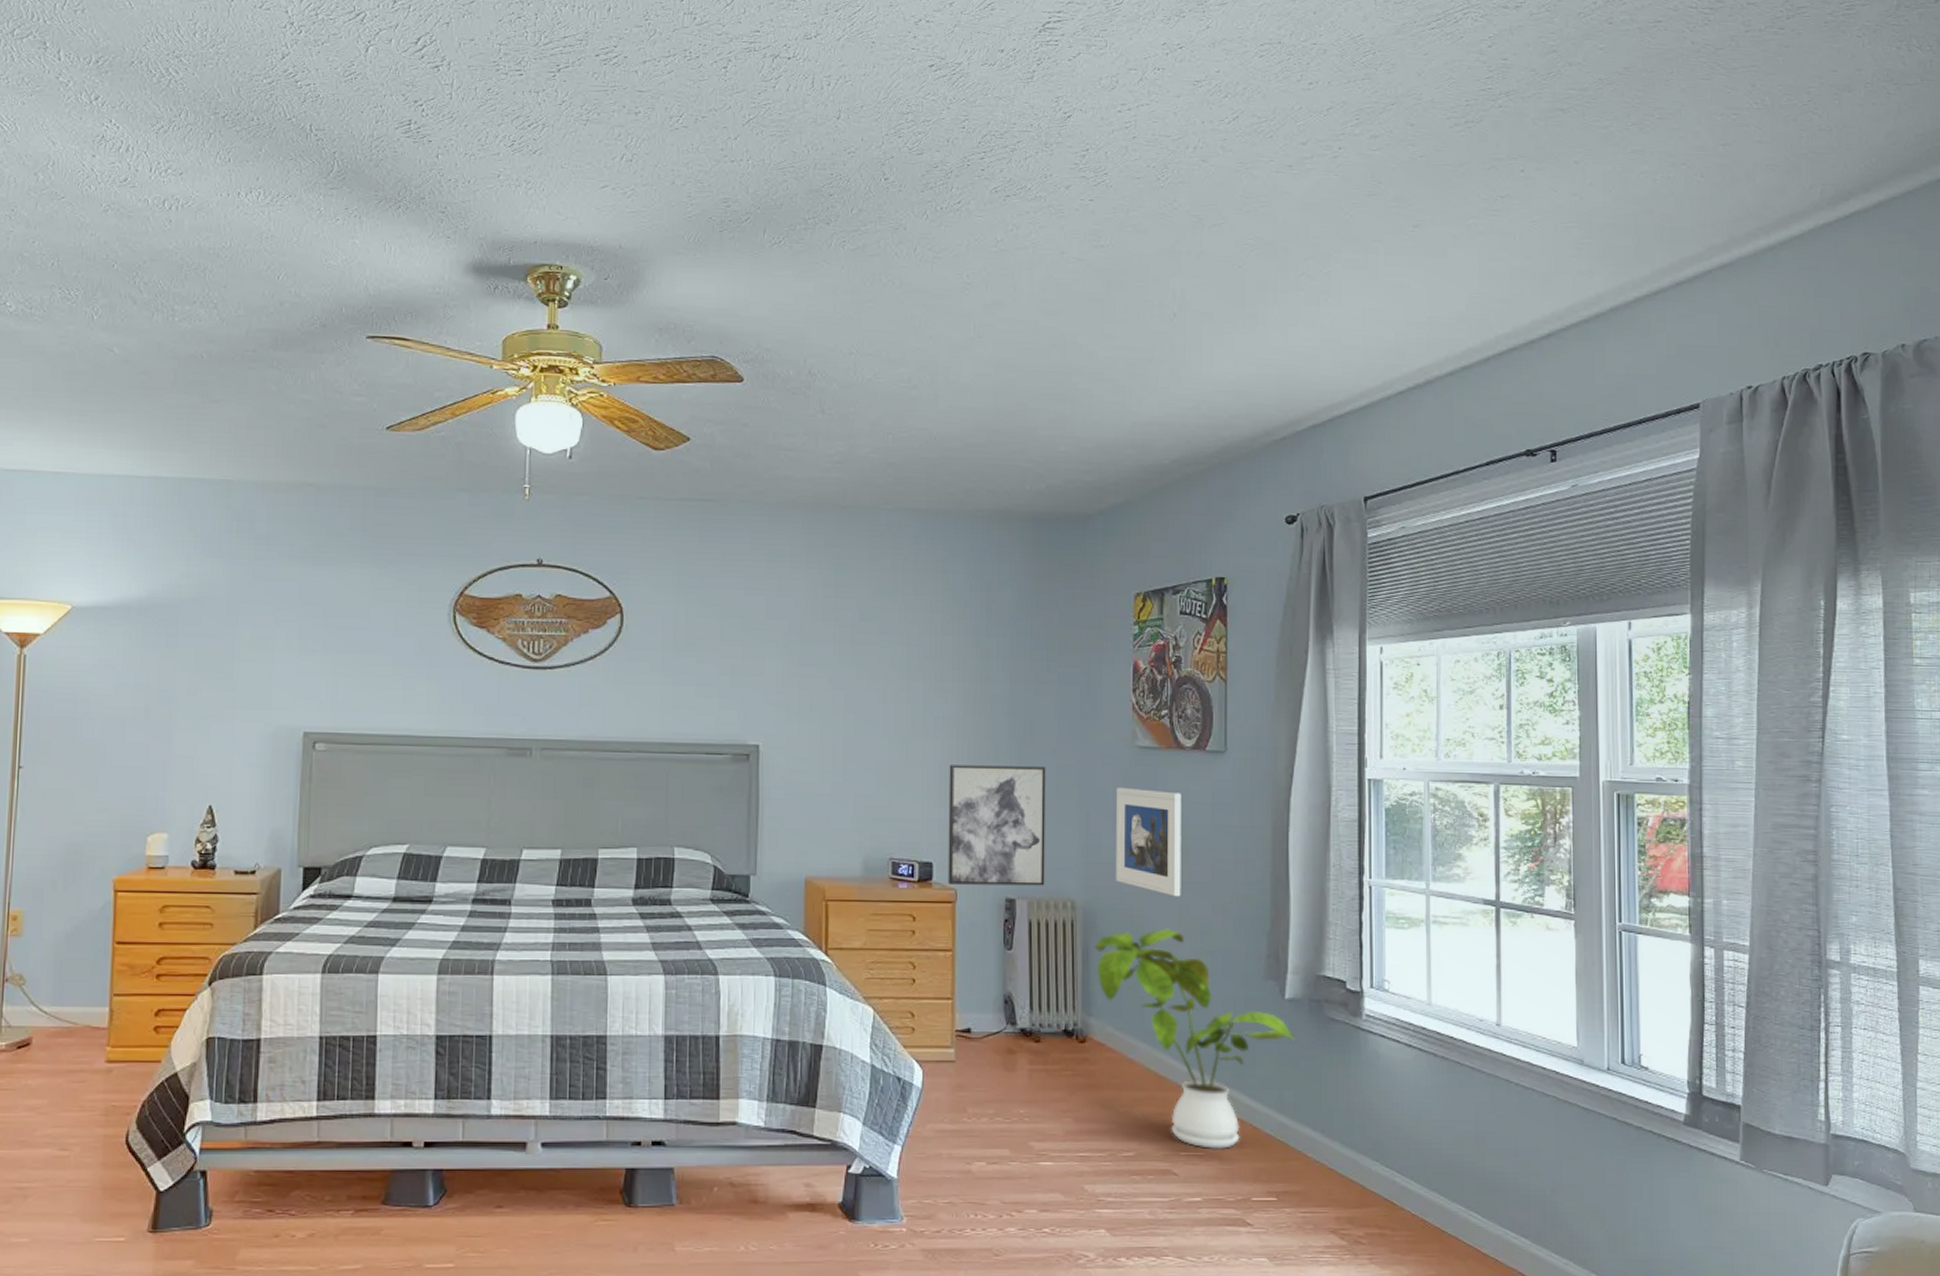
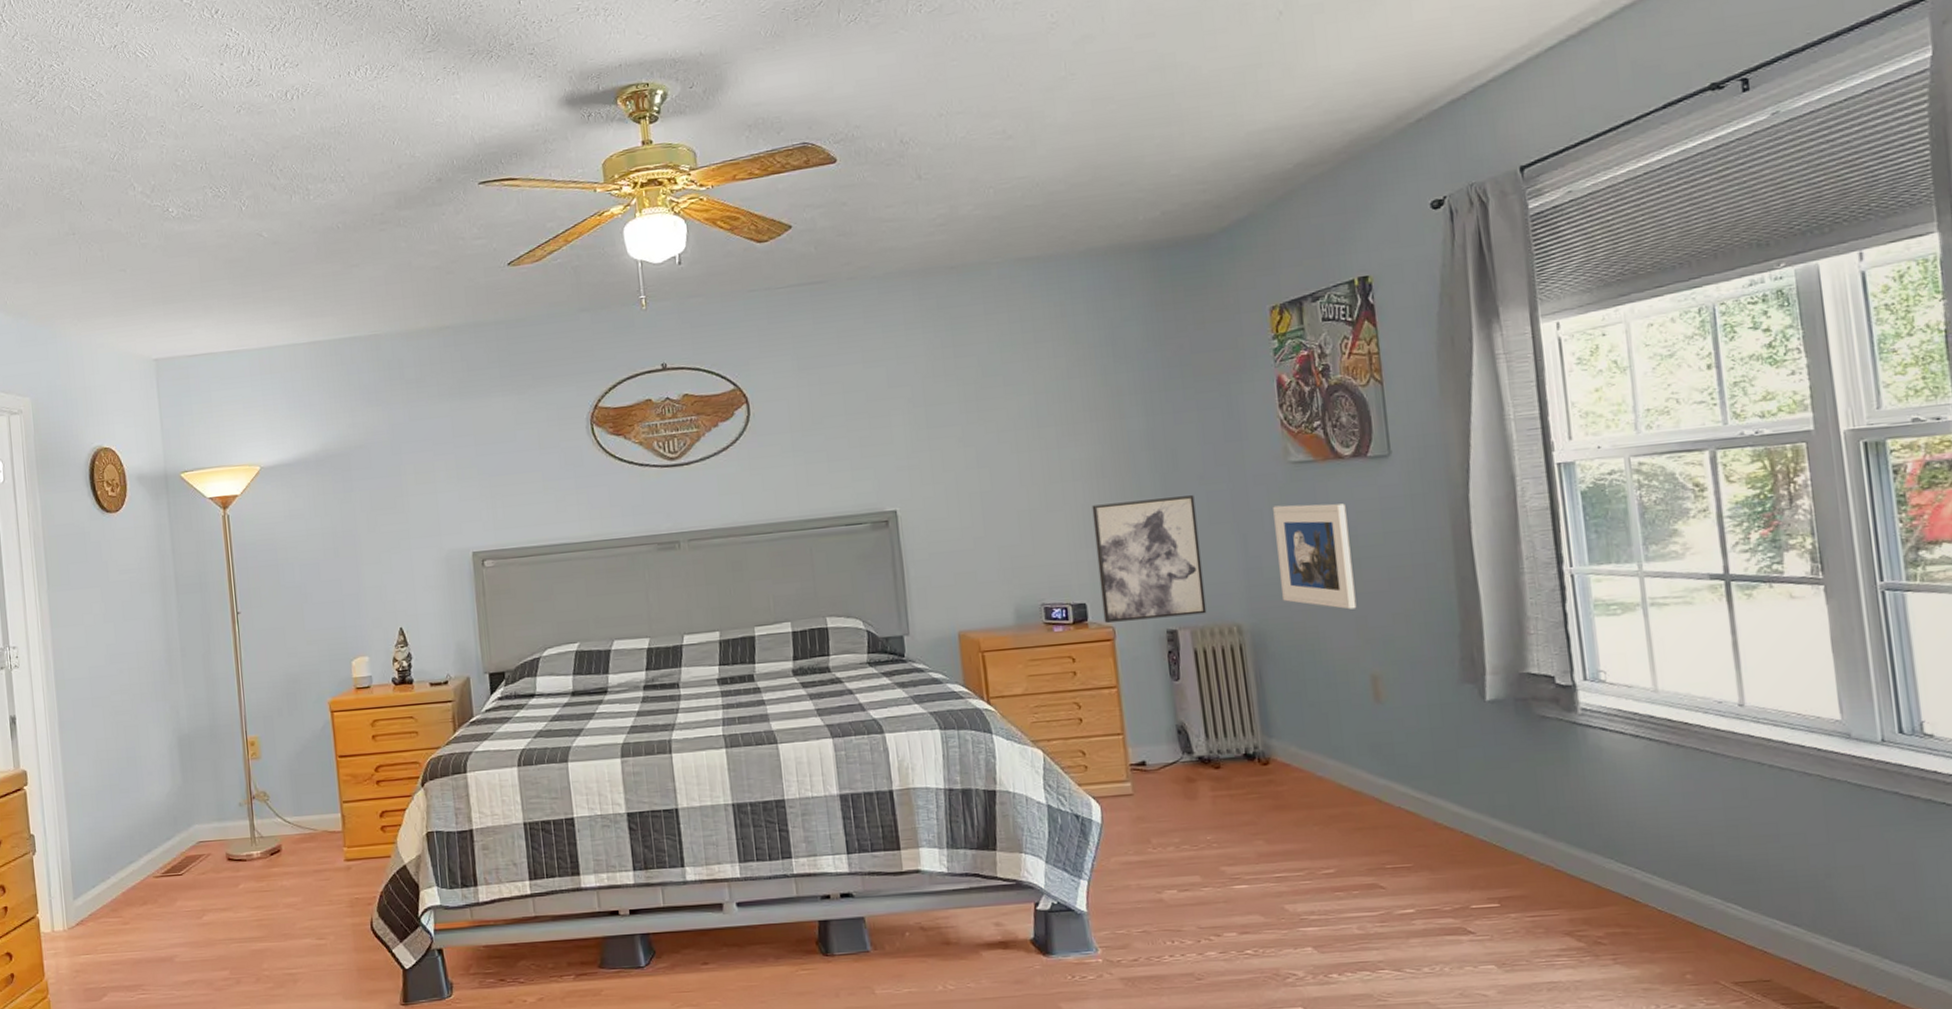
house plant: present [1095,928,1297,1149] -> none [1267,642,1504,860]

